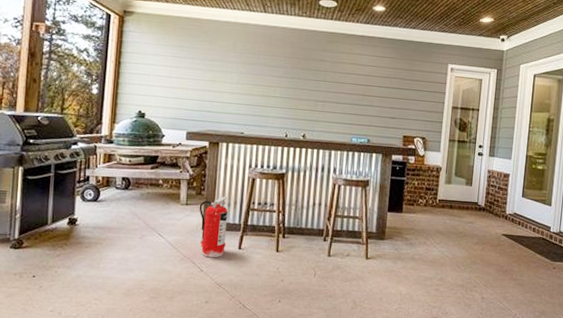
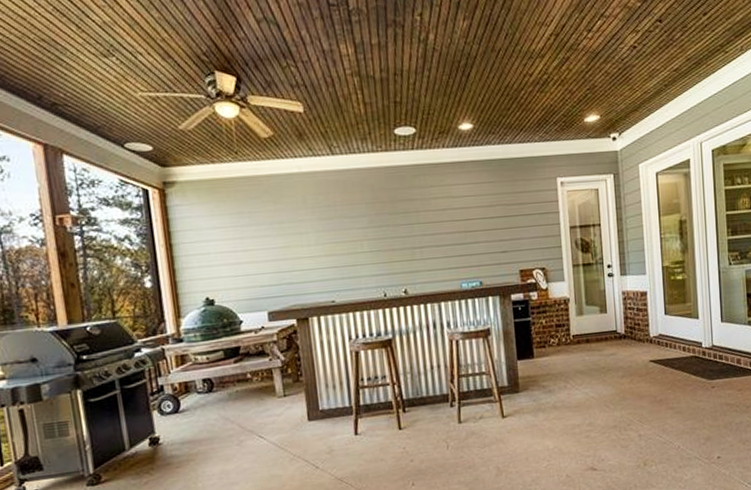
fire extinguisher: present [199,196,228,258] -> none [299,378,340,452]

